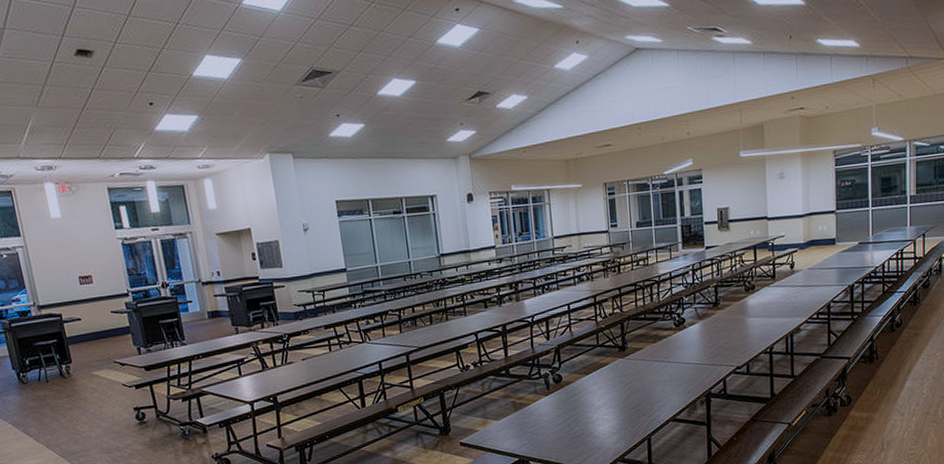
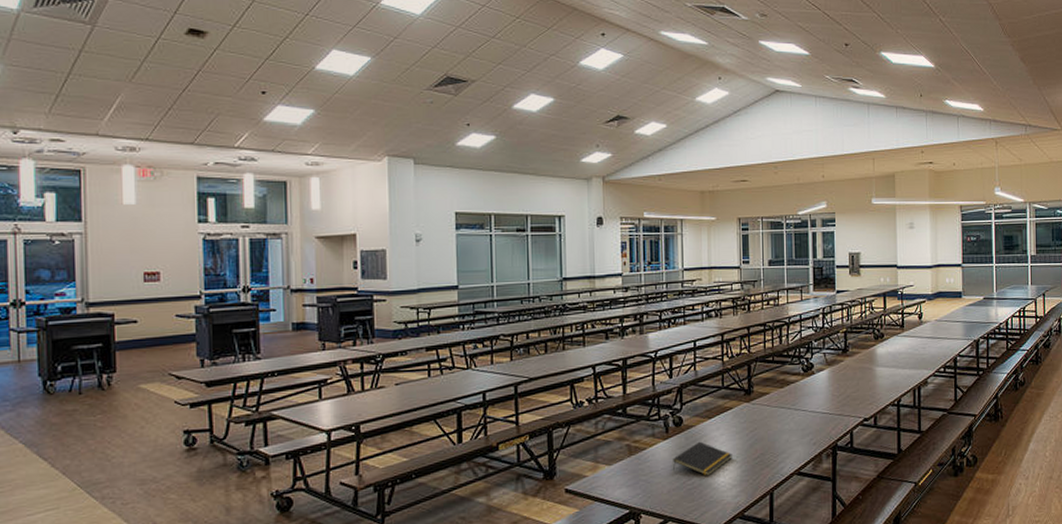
notepad: none [555,395,611,426] -> present [673,441,732,476]

